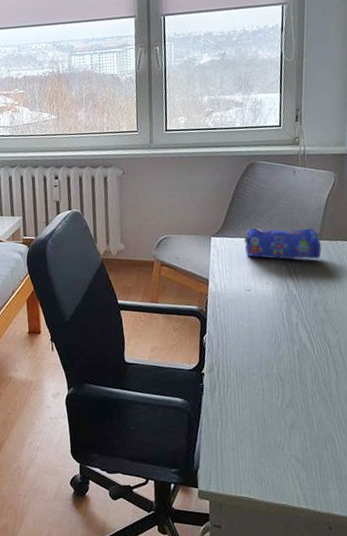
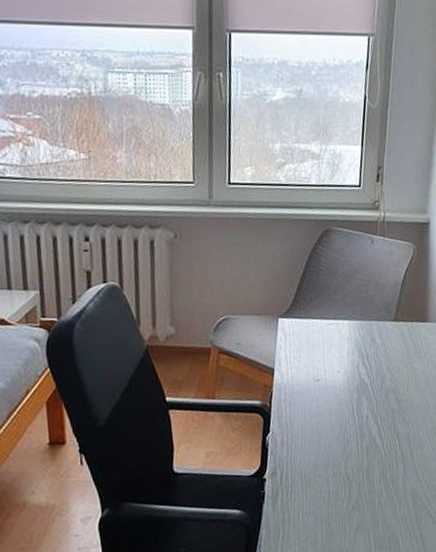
pencil case: present [243,227,322,259] -> none [314,306,397,343]

